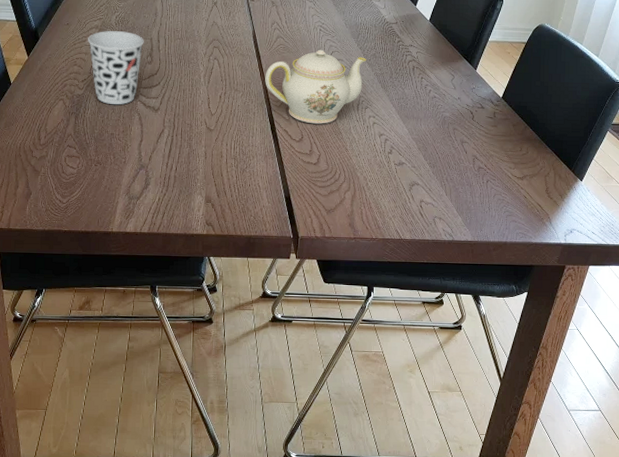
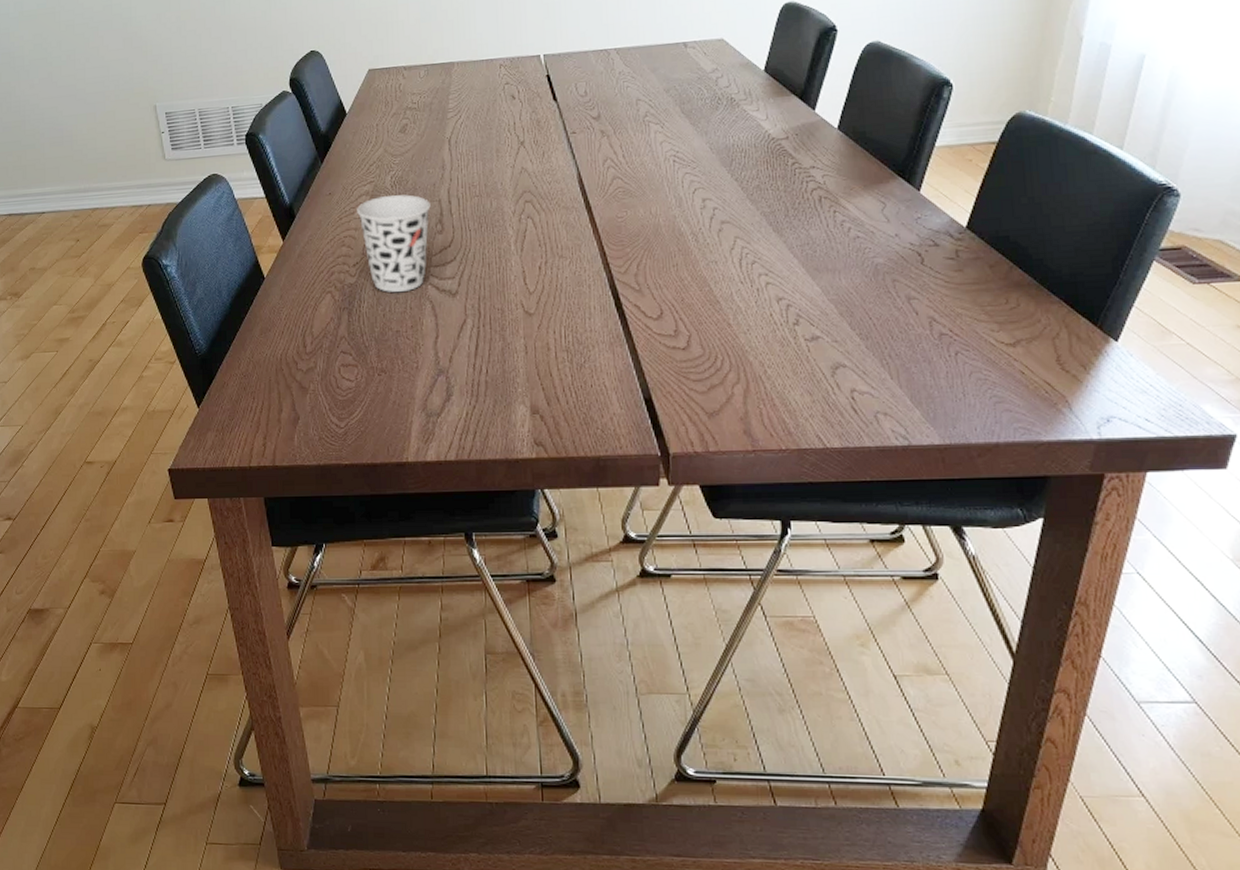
teapot: present [265,49,367,124] -> none [600,188,748,293]

